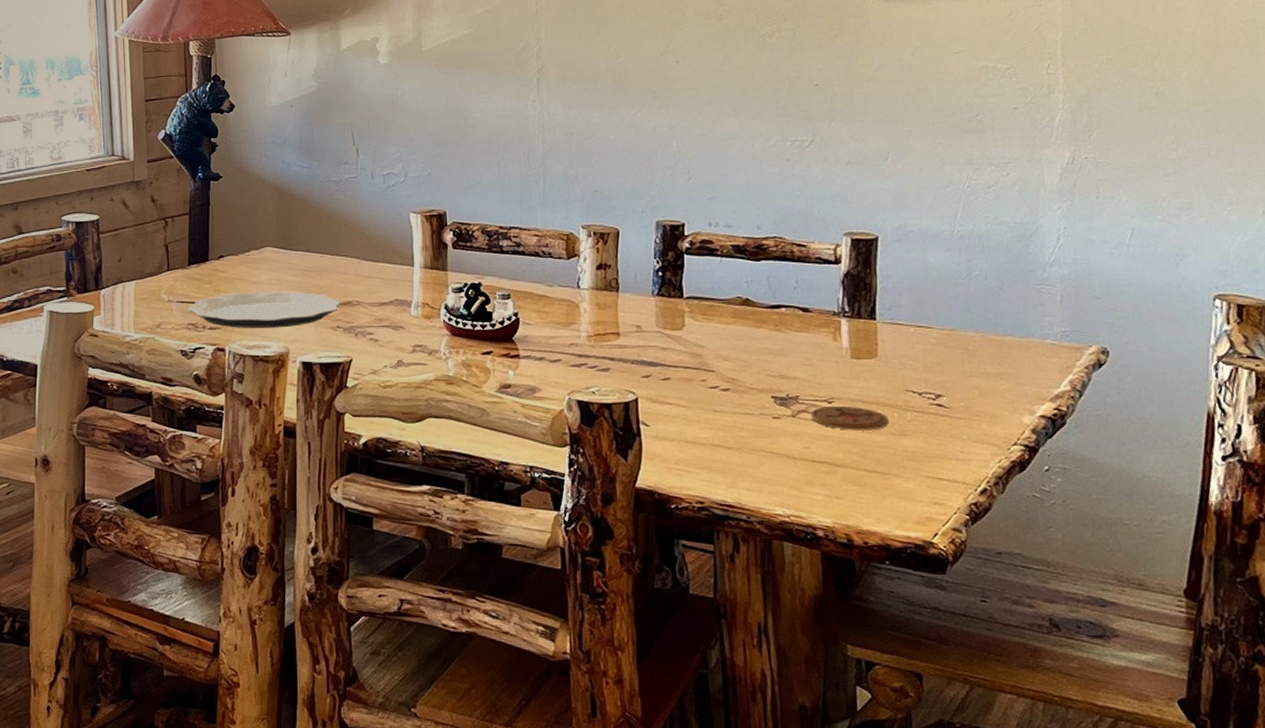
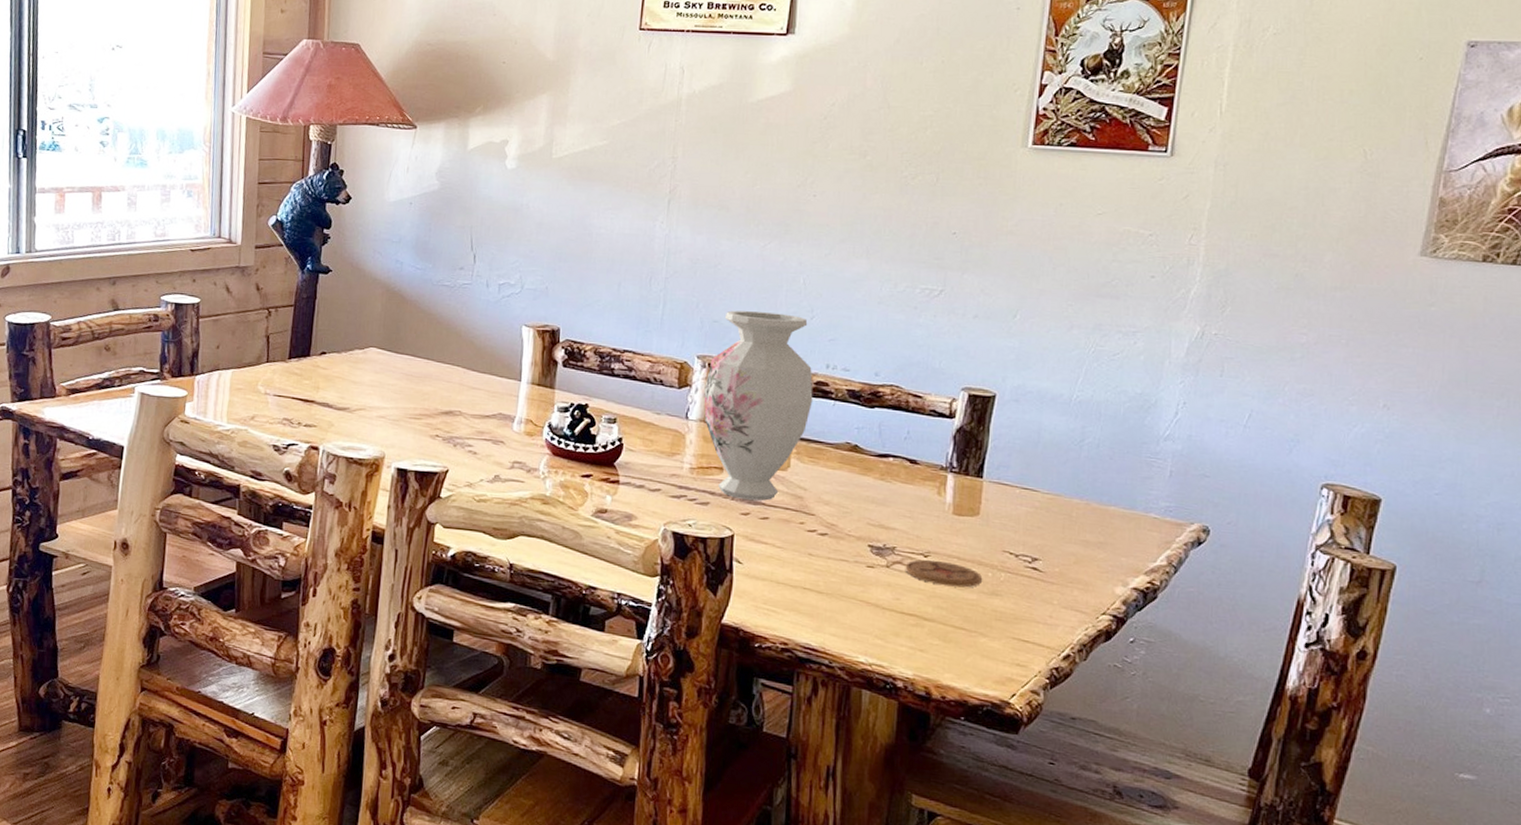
plate: present [188,291,341,328] -> none [284,391,443,432]
vase: none [592,177,700,363] -> present [704,310,813,501]

